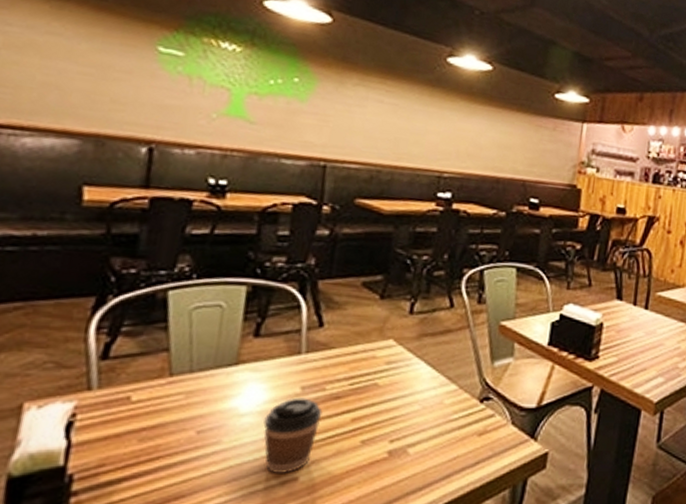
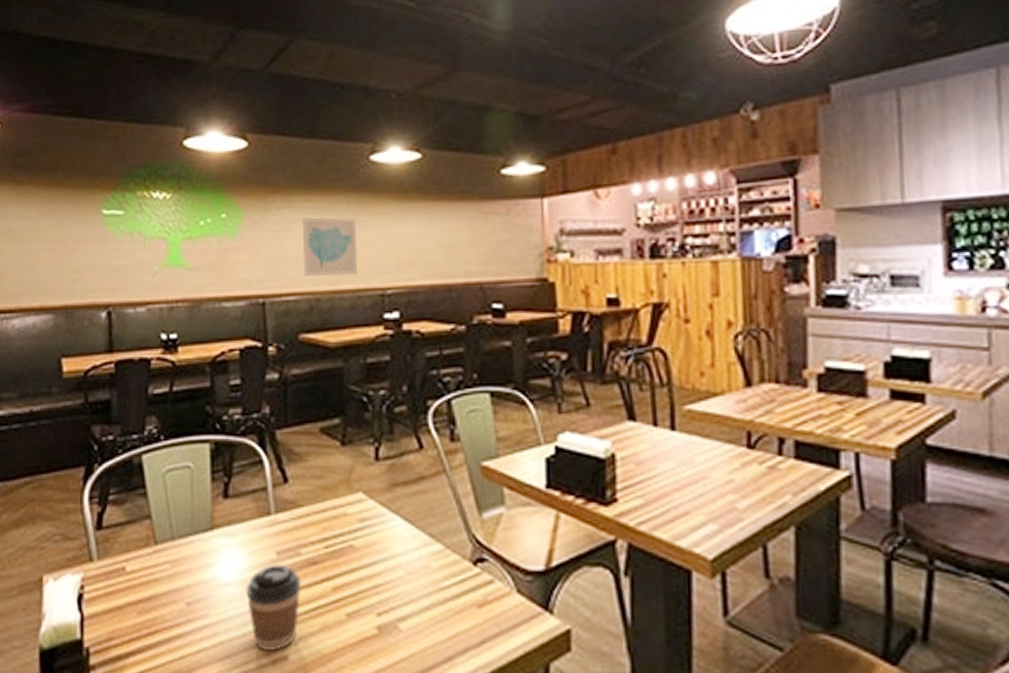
wall art: none [369,98,426,155] -> present [301,217,357,276]

